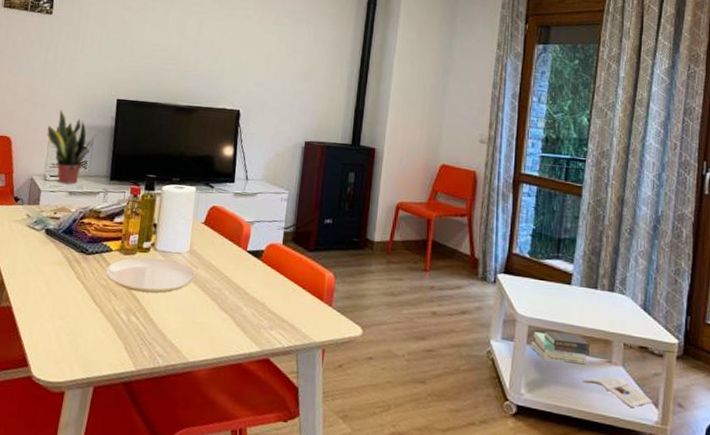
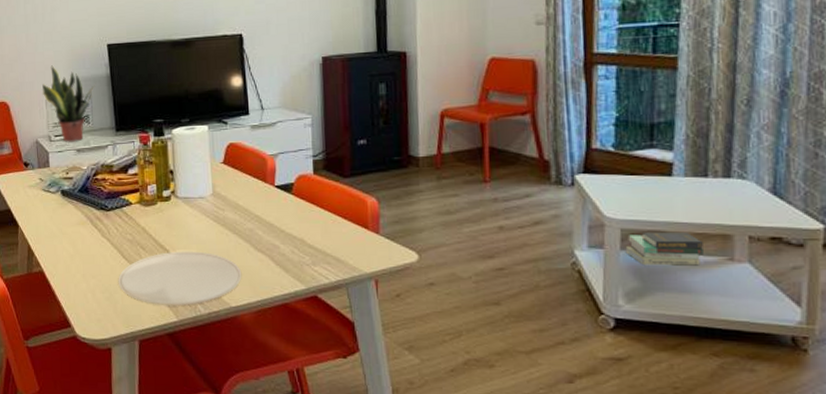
plate: none [84,301,204,357] -> present [118,251,242,307]
plate: present [106,257,196,294] -> none [129,205,224,242]
magazine: present [582,375,653,408] -> none [696,275,794,309]

